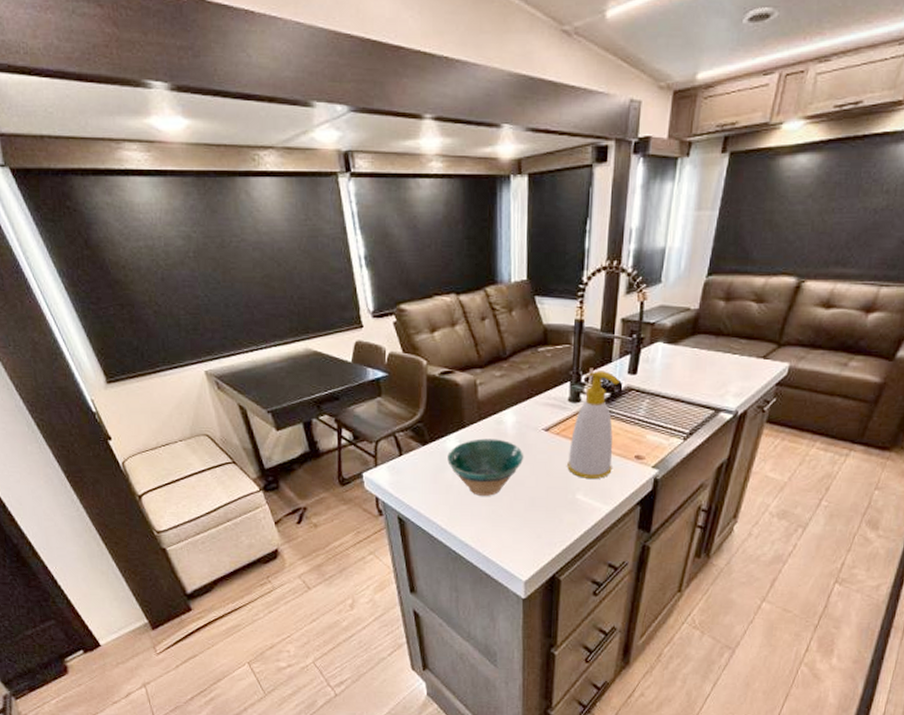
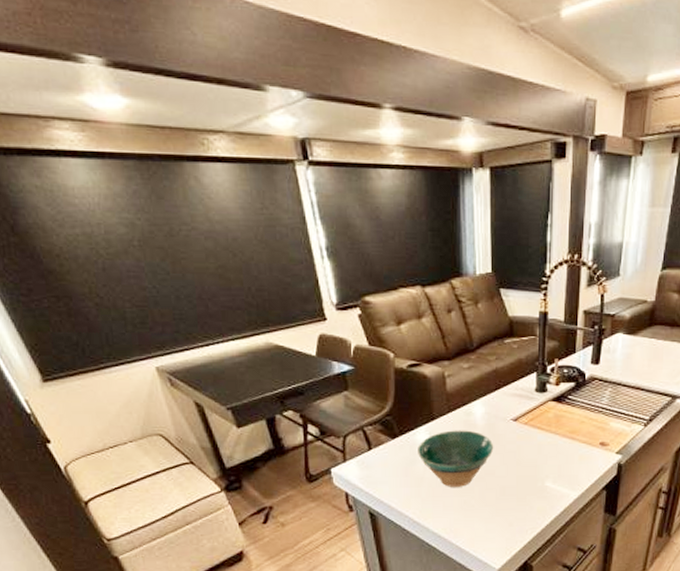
soap bottle: present [567,371,621,479] -> none [536,361,584,466]

